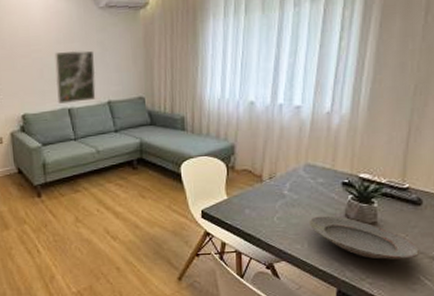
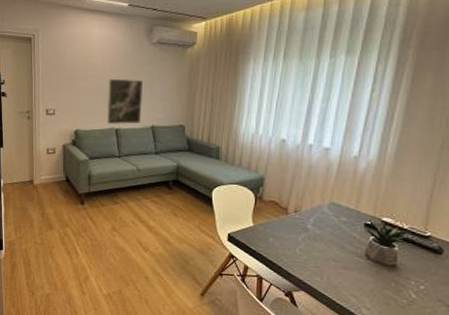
plate: present [308,215,420,259] -> none [329,252,439,305]

